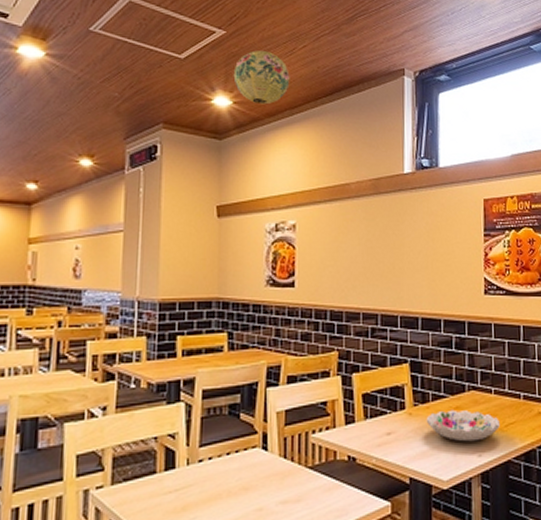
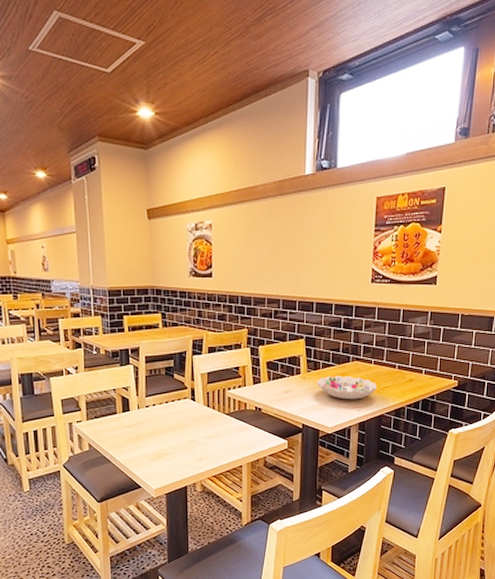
paper lantern: present [233,50,290,105] -> none [153,60,203,114]

